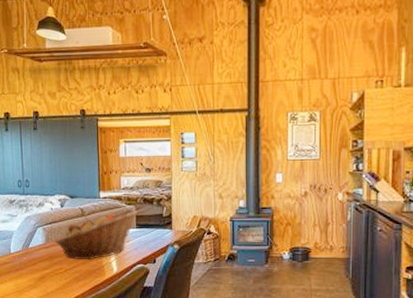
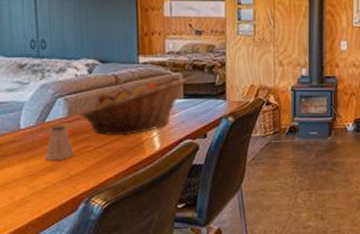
saltshaker: none [28,251,50,280] -> present [45,126,74,161]

